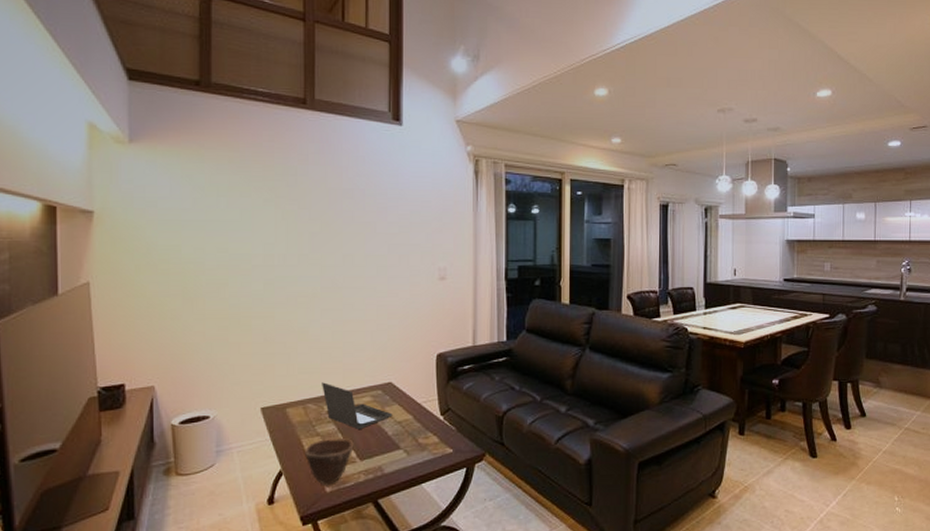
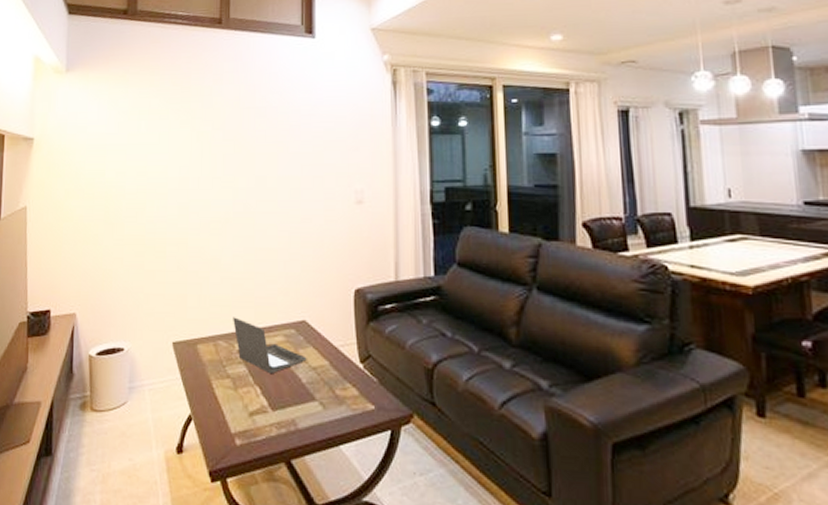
bowl: present [305,437,354,485] -> none [215,381,265,437]

